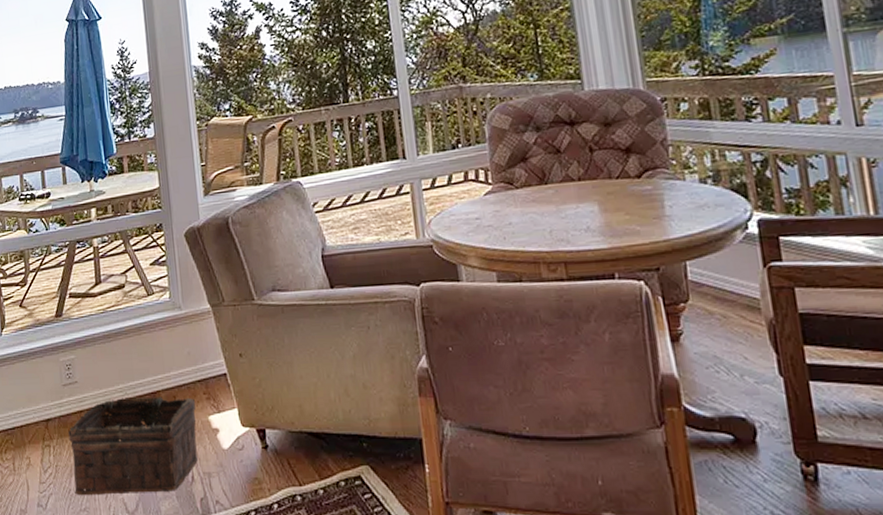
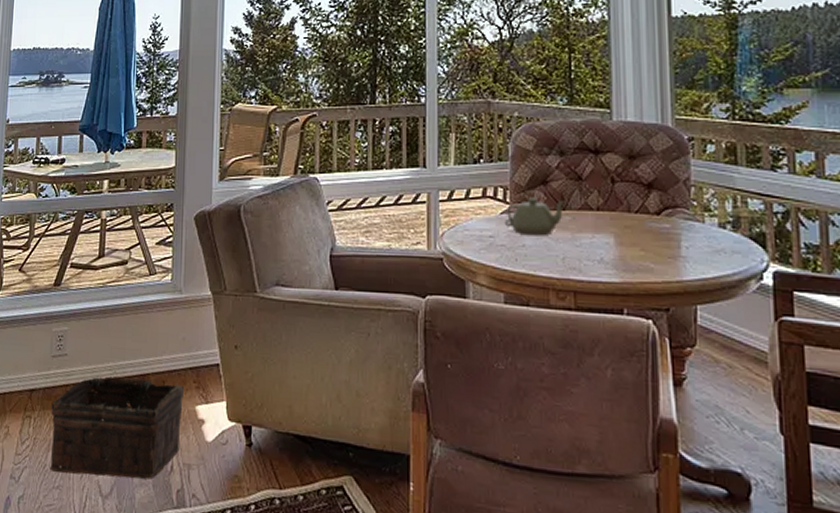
teapot: none [488,173,548,214] -> present [504,197,566,236]

